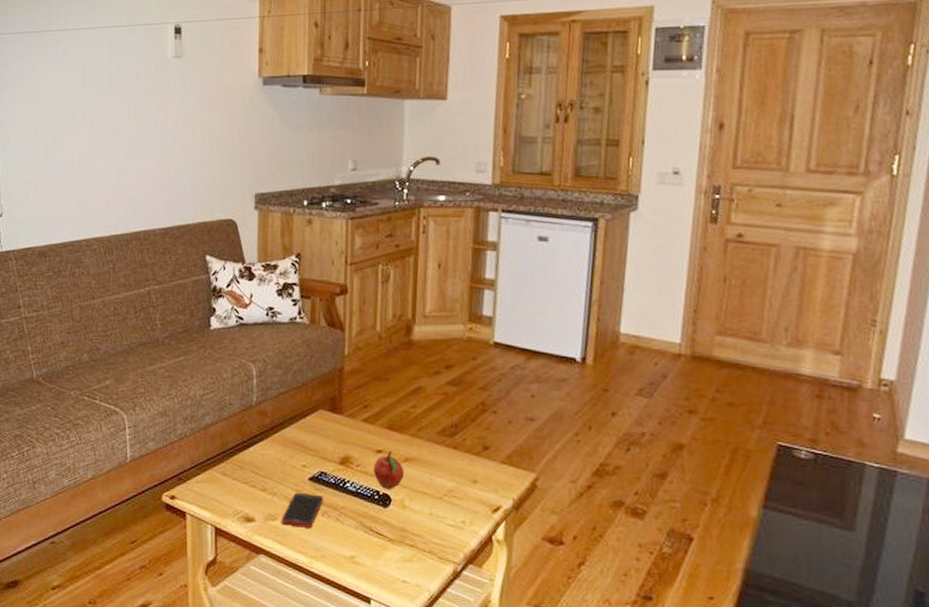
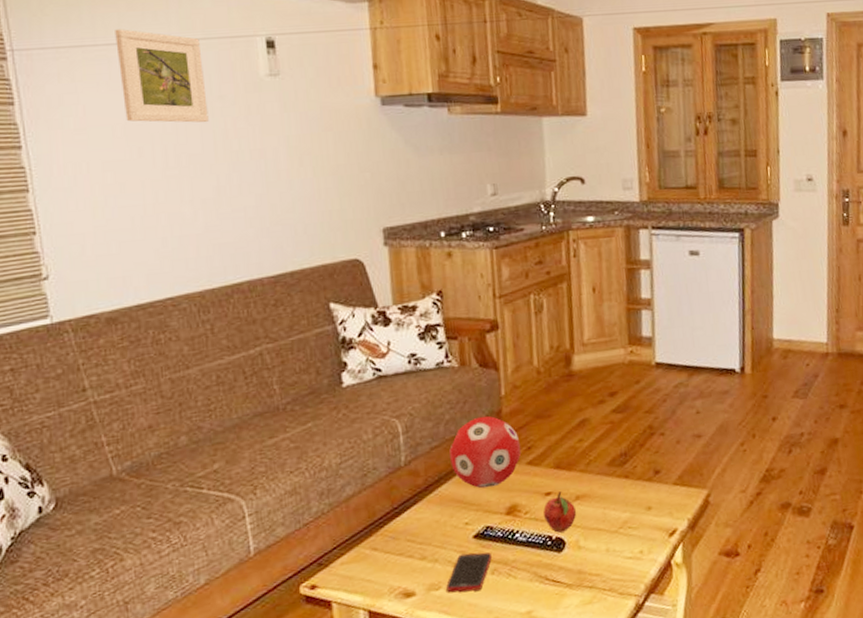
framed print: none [63,17,126,96] -> present [115,29,209,123]
decorative ball: none [295,371,358,437] -> present [449,415,522,489]

